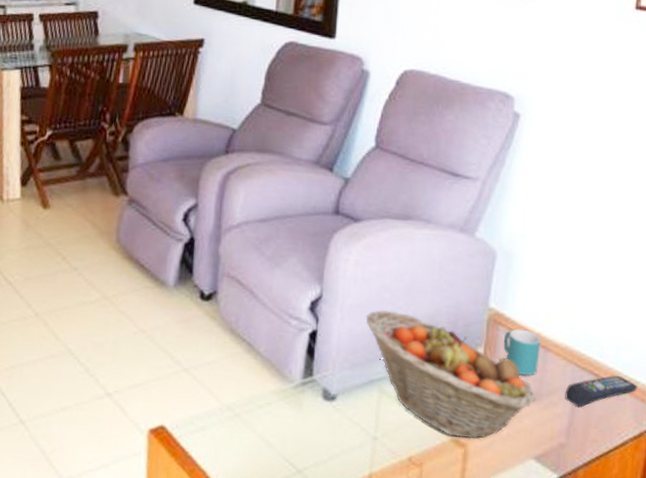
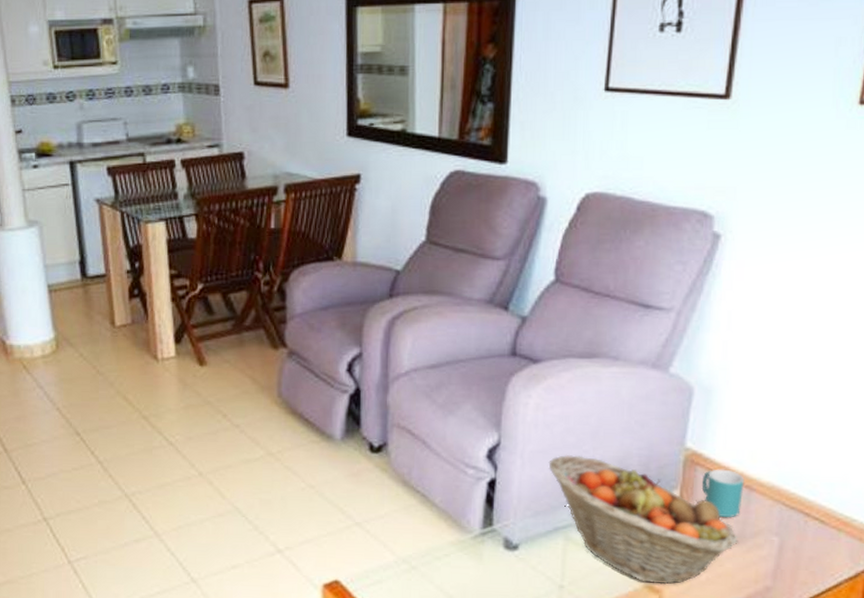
remote control: present [565,375,637,408] -> none [771,514,854,549]

